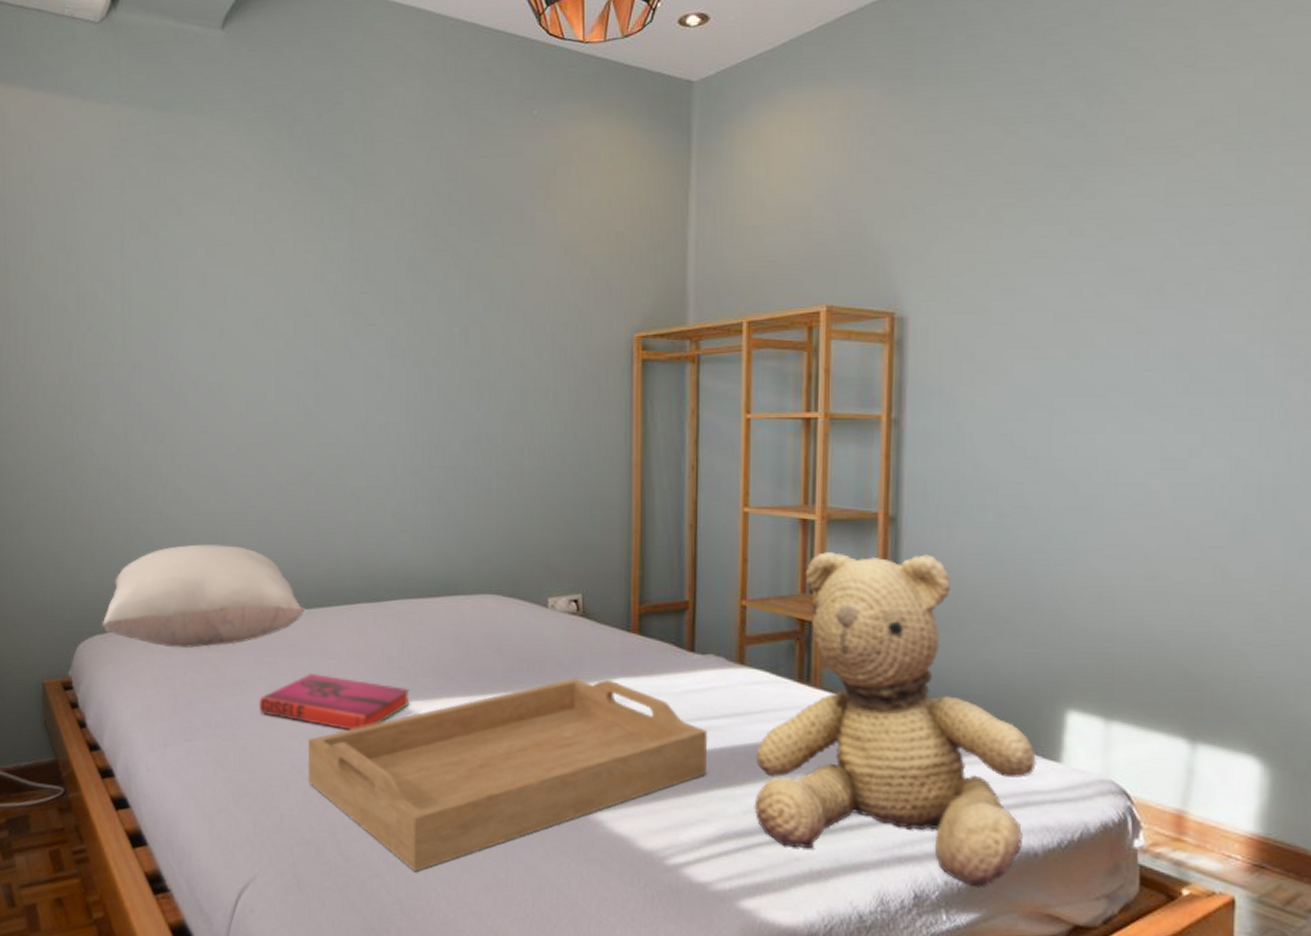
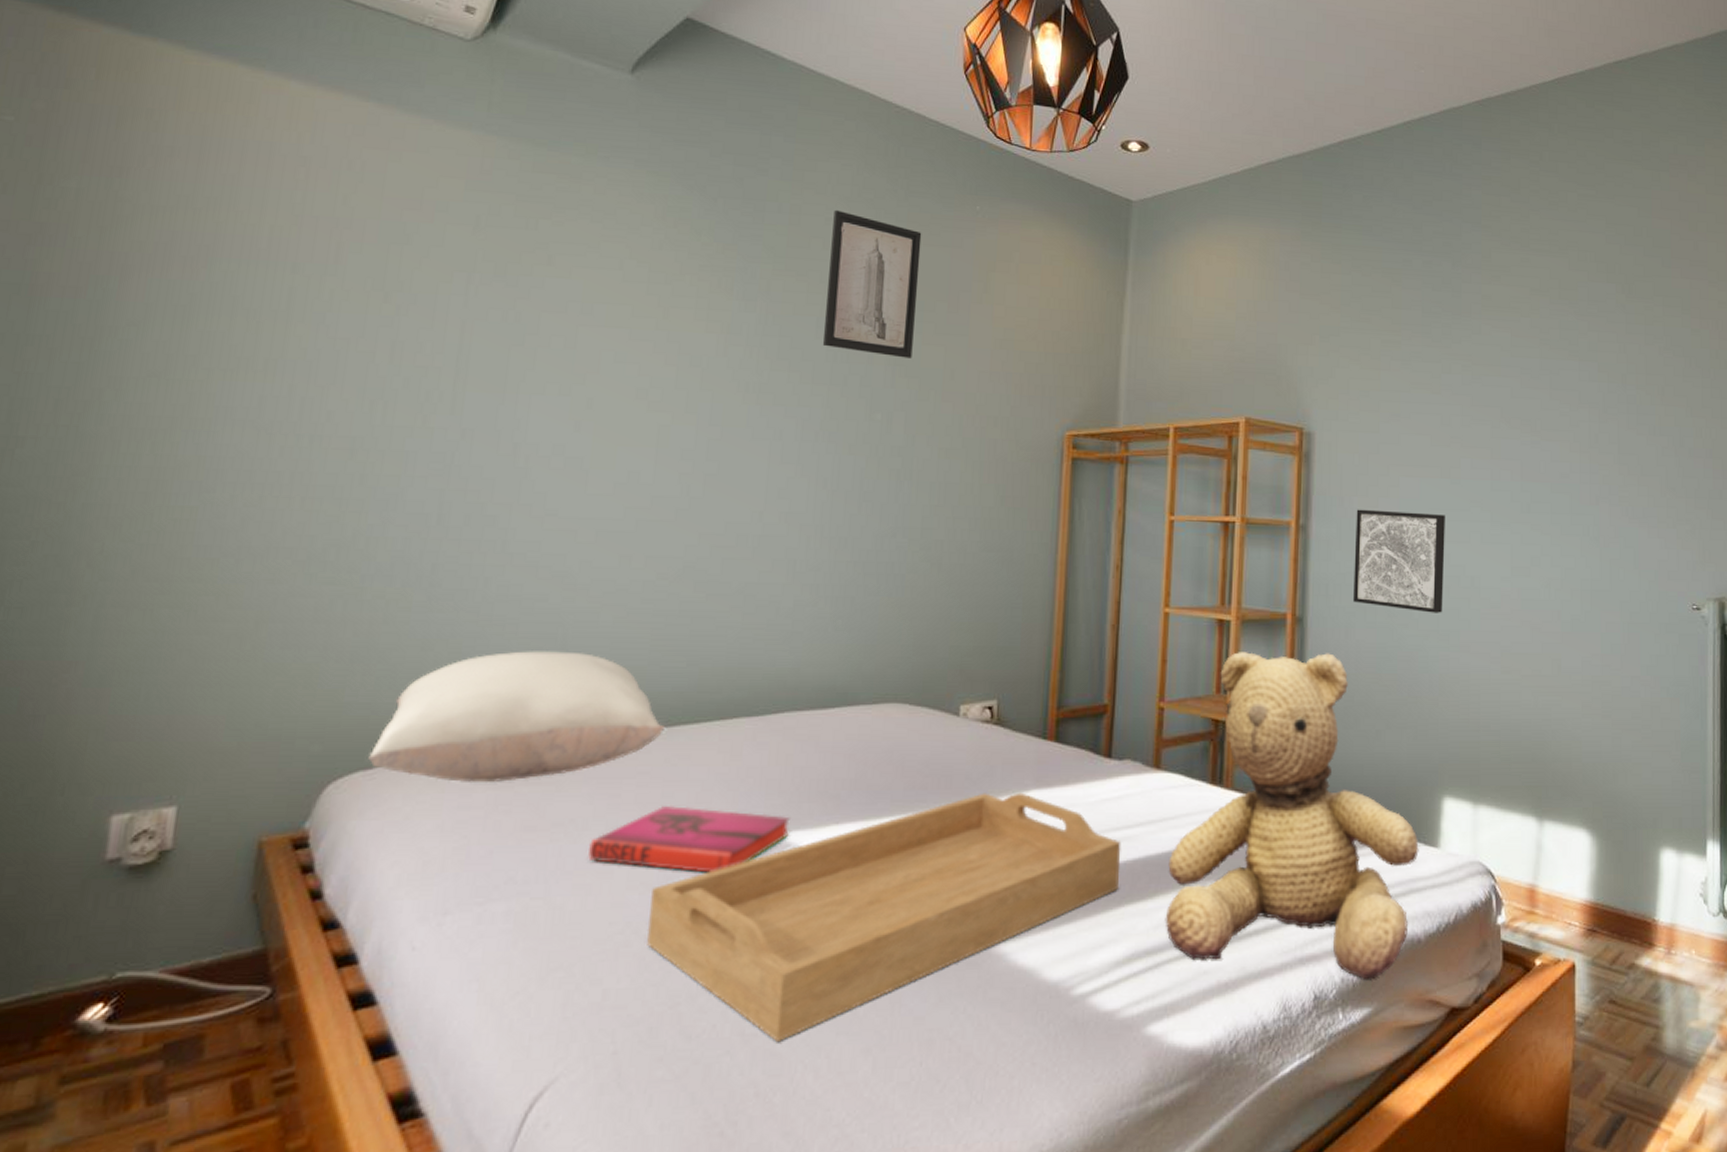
wall art: none [402,133,484,272] -> present [822,209,922,359]
wall art: none [956,399,1073,512] -> present [1353,509,1445,613]

